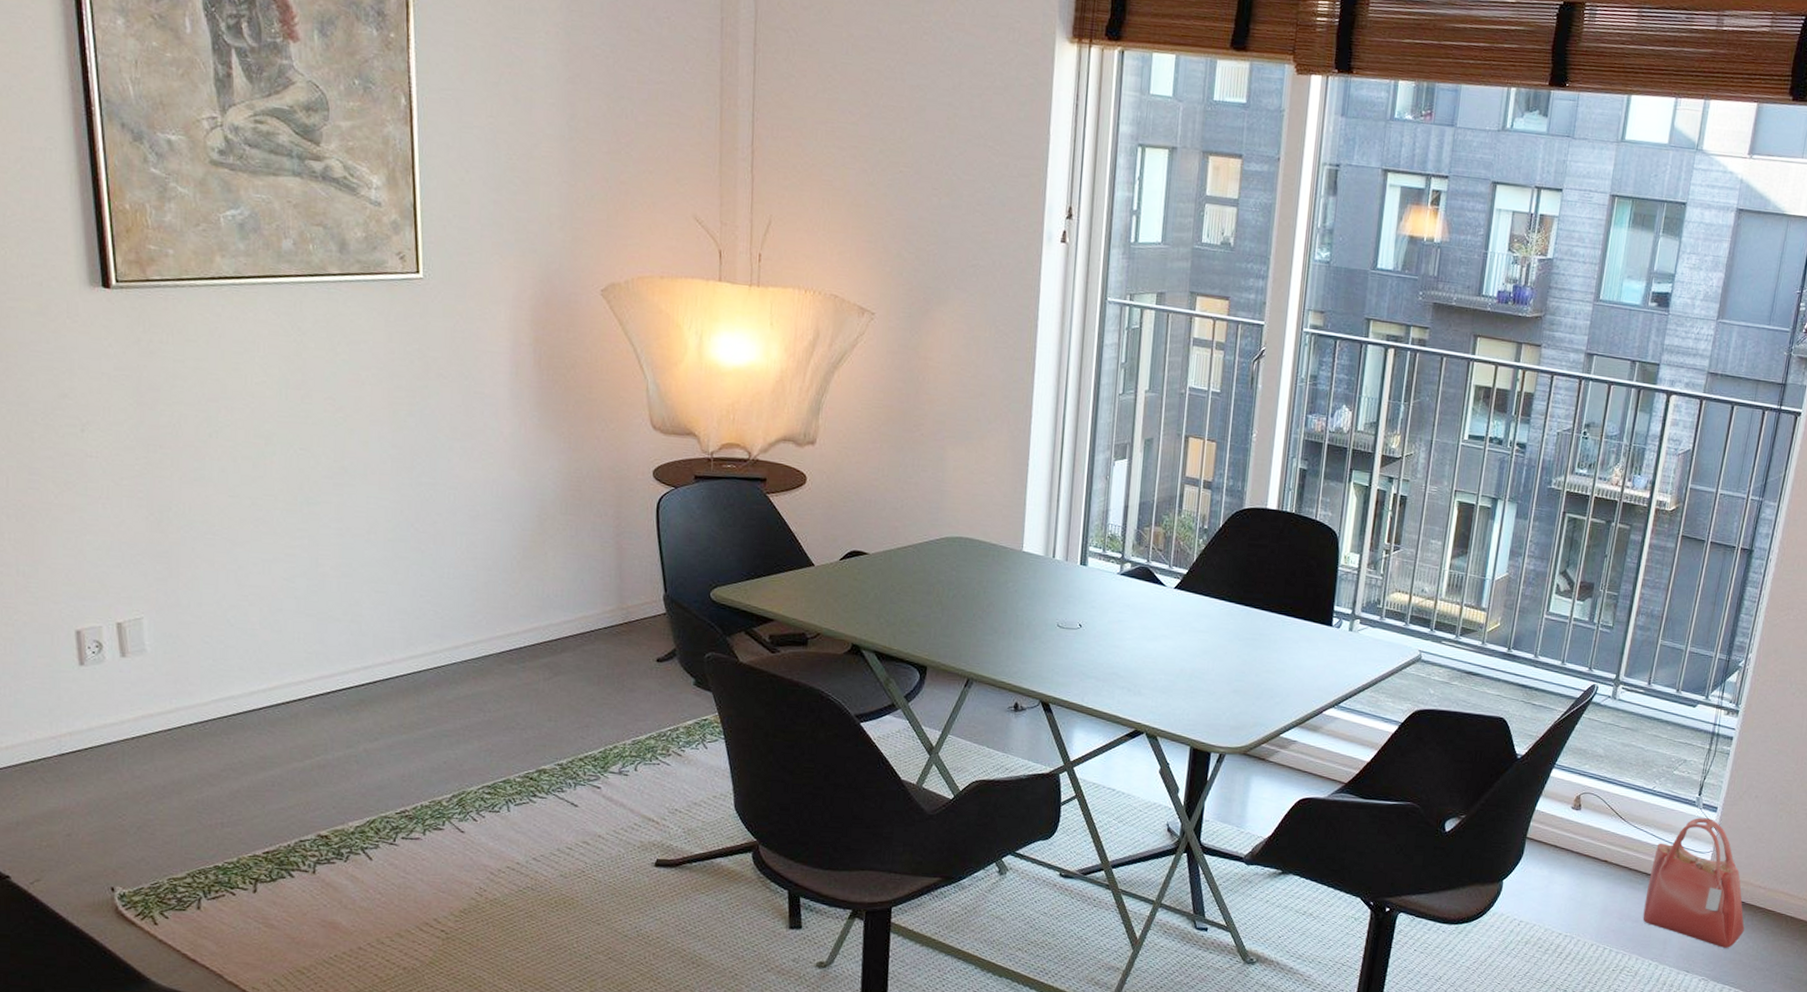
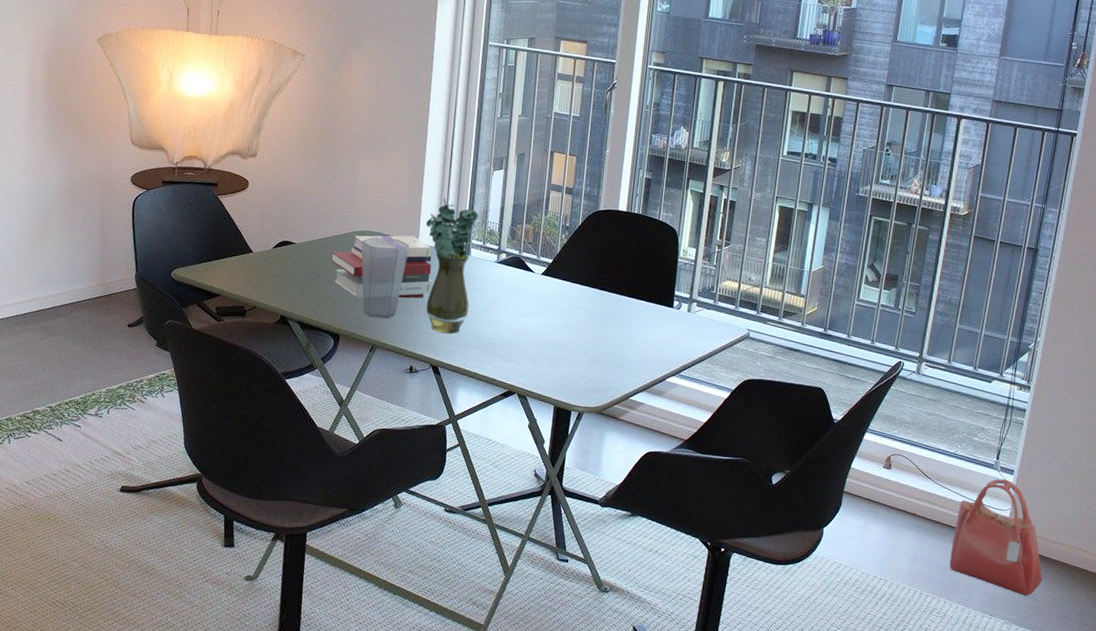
books: none [913,542,1042,621] -> present [330,235,434,298]
cup: none [950,545,1012,646] -> present [360,237,410,319]
vase: none [1031,495,1096,662] -> present [425,198,478,334]

